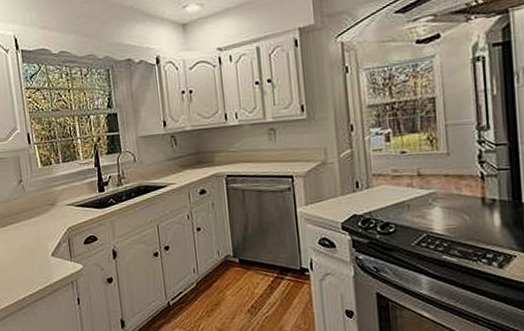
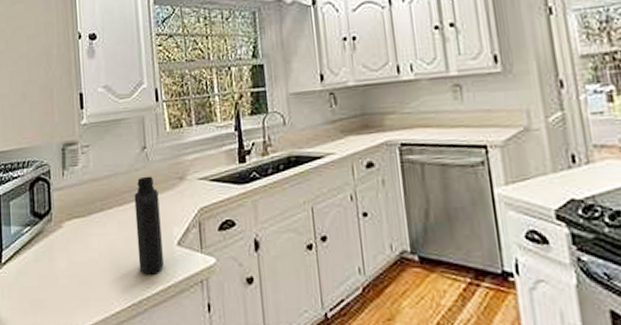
bottle: none [14,203,41,279] -> present [134,176,164,275]

